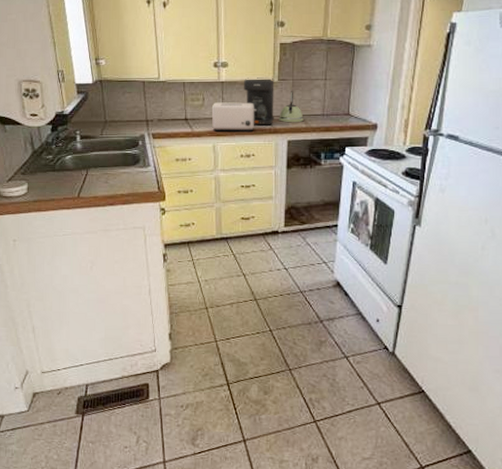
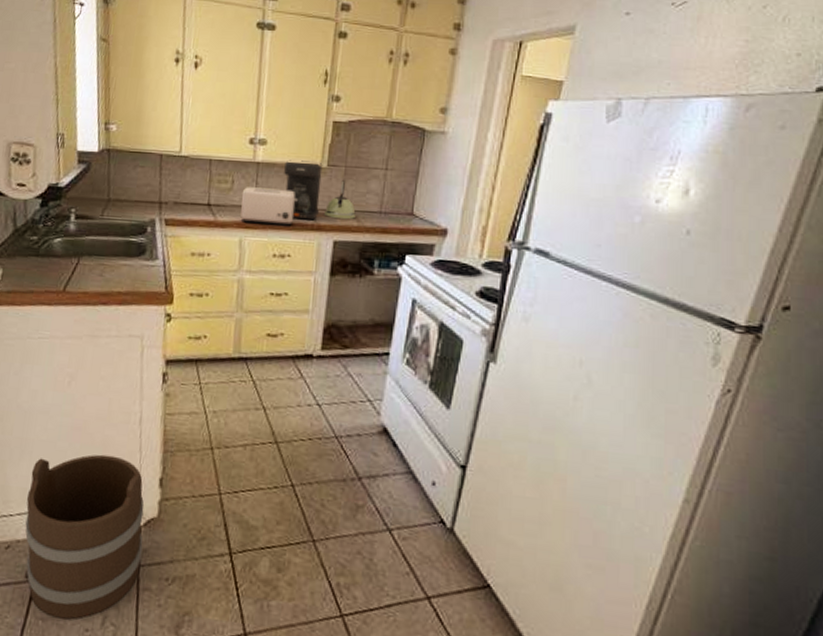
bucket: none [70,319,161,441] -> present [25,454,145,620]

